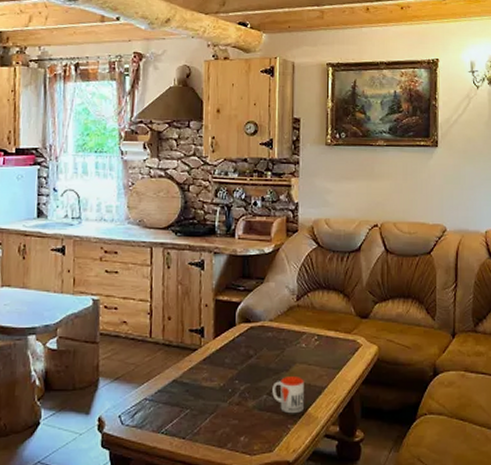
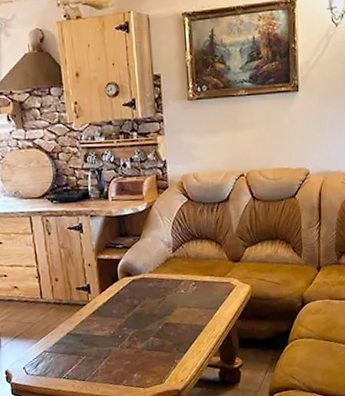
mug: present [272,377,304,414] -> none [158,319,187,351]

